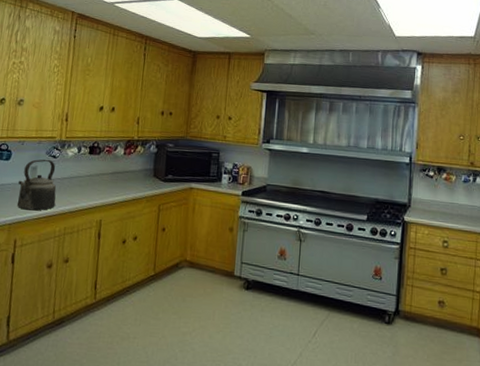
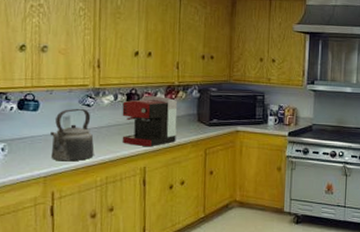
coffee maker: none [82,149,135,200] -> present [122,96,178,147]

